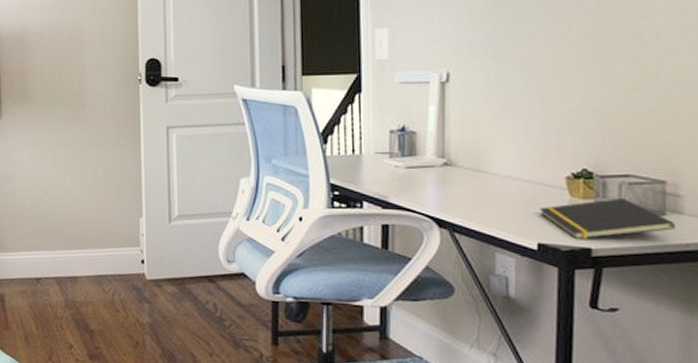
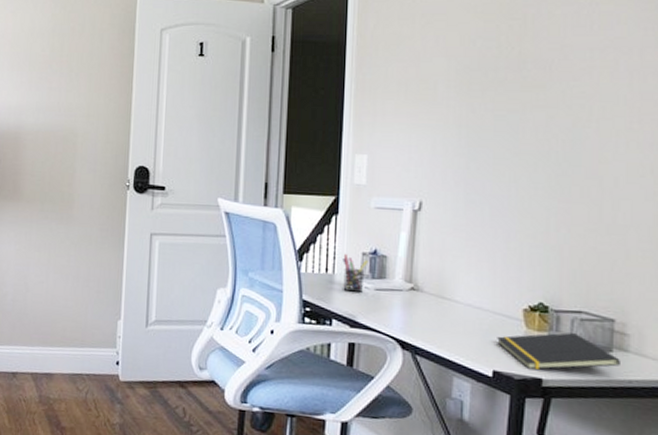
pen holder: none [369,132,397,171] -> present [343,253,368,292]

